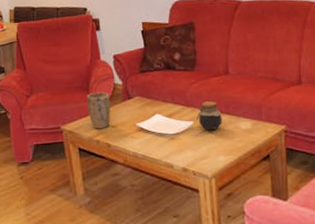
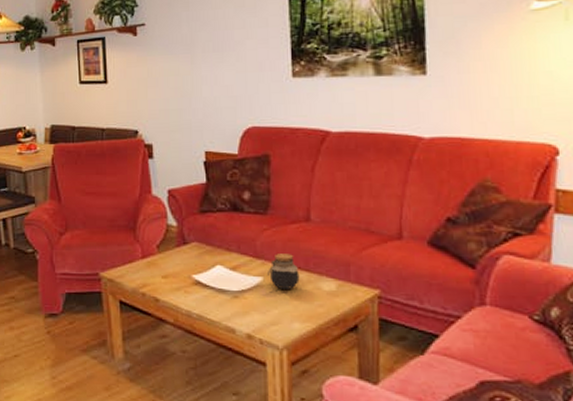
plant pot: present [86,92,112,129] -> none [132,233,162,280]

